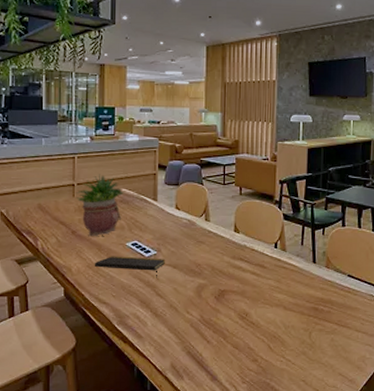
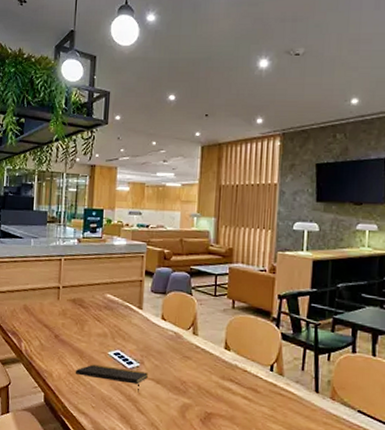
potted plant: present [76,174,125,237] -> none [61,277,110,343]

